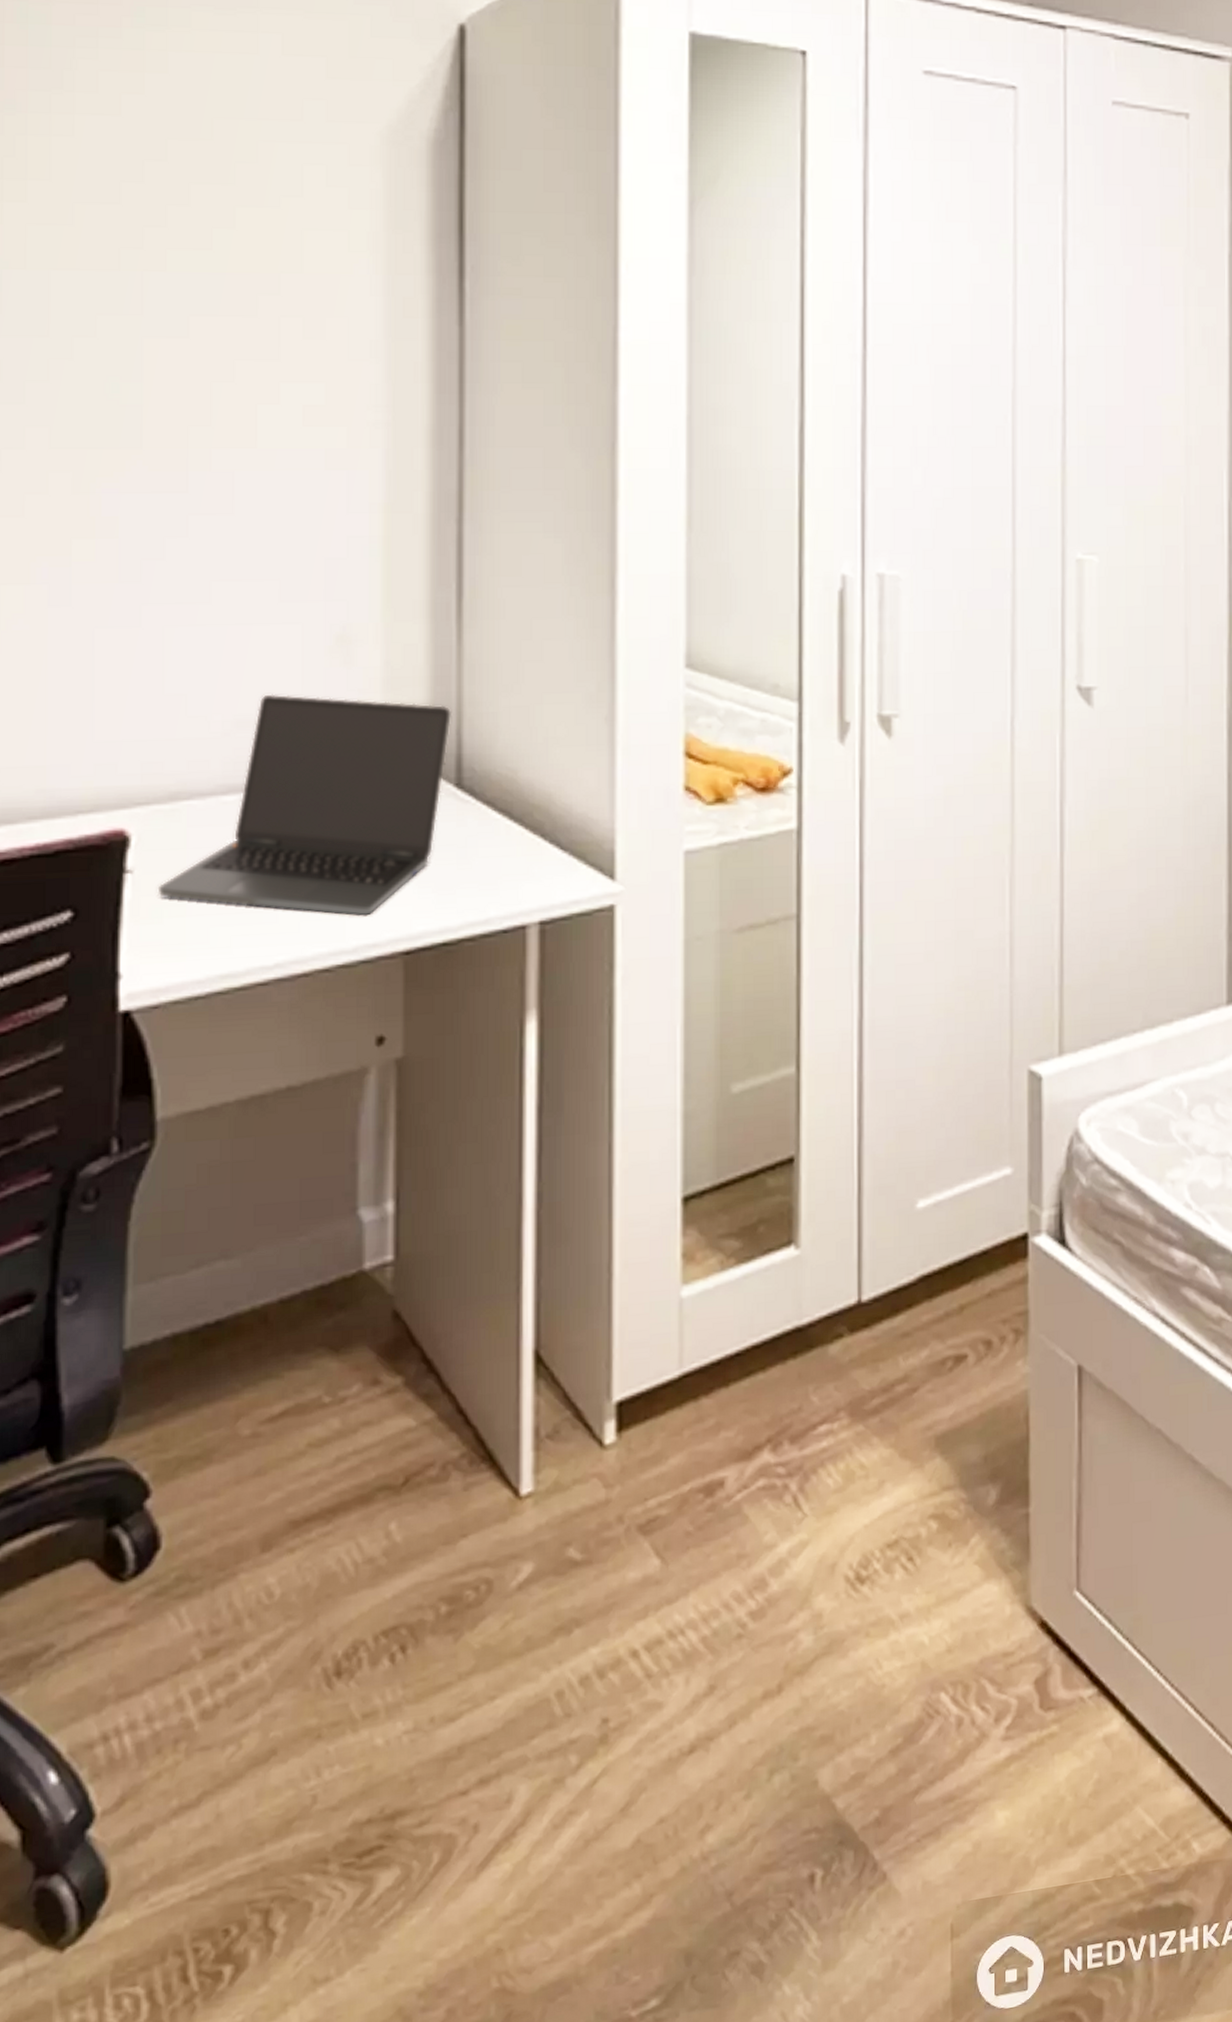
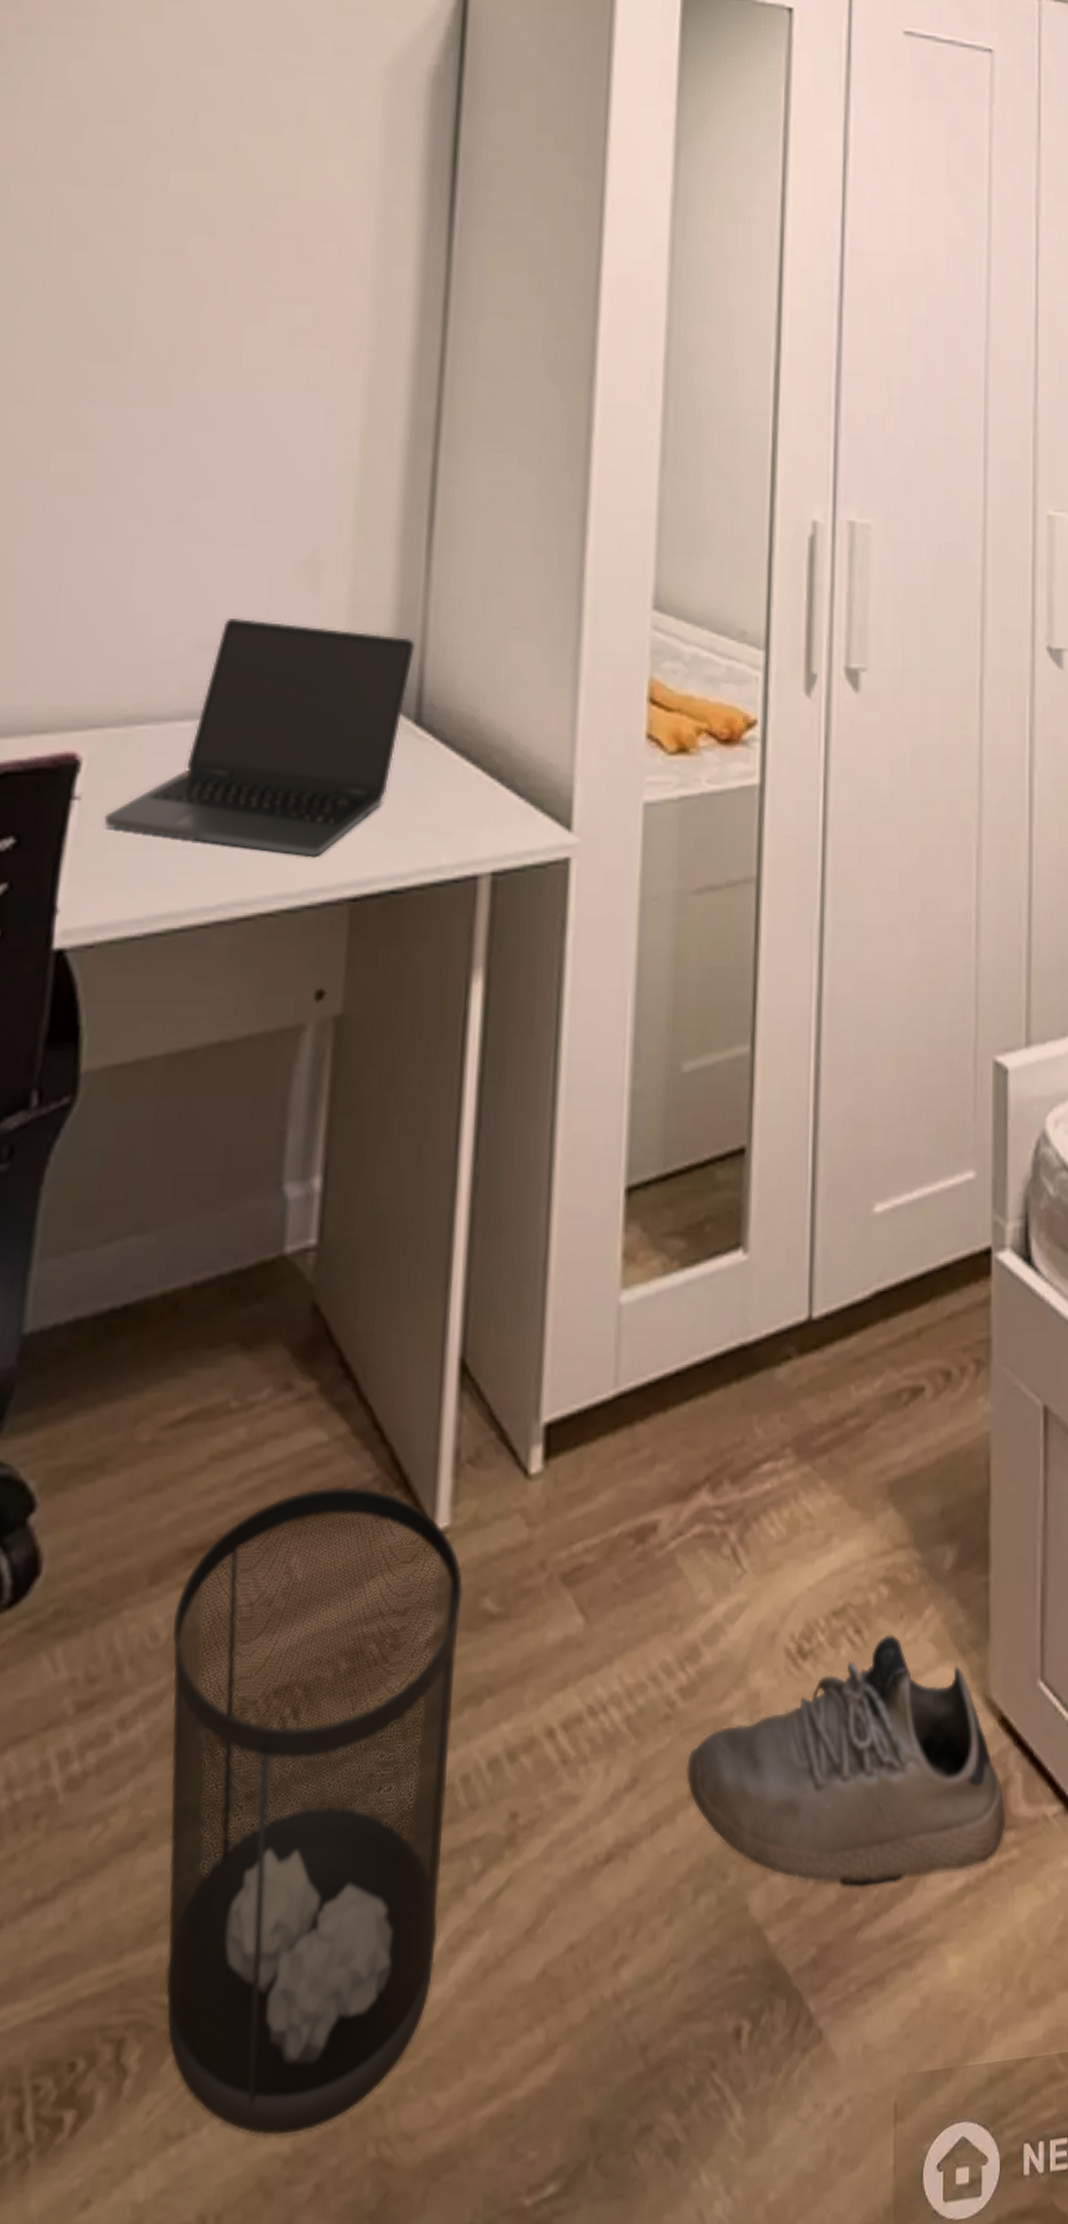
waste bin: none [285,1463,549,1976] -> present [165,1487,464,2136]
athletic shoe: none [759,1559,1046,1761] -> present [686,1633,1005,1886]

